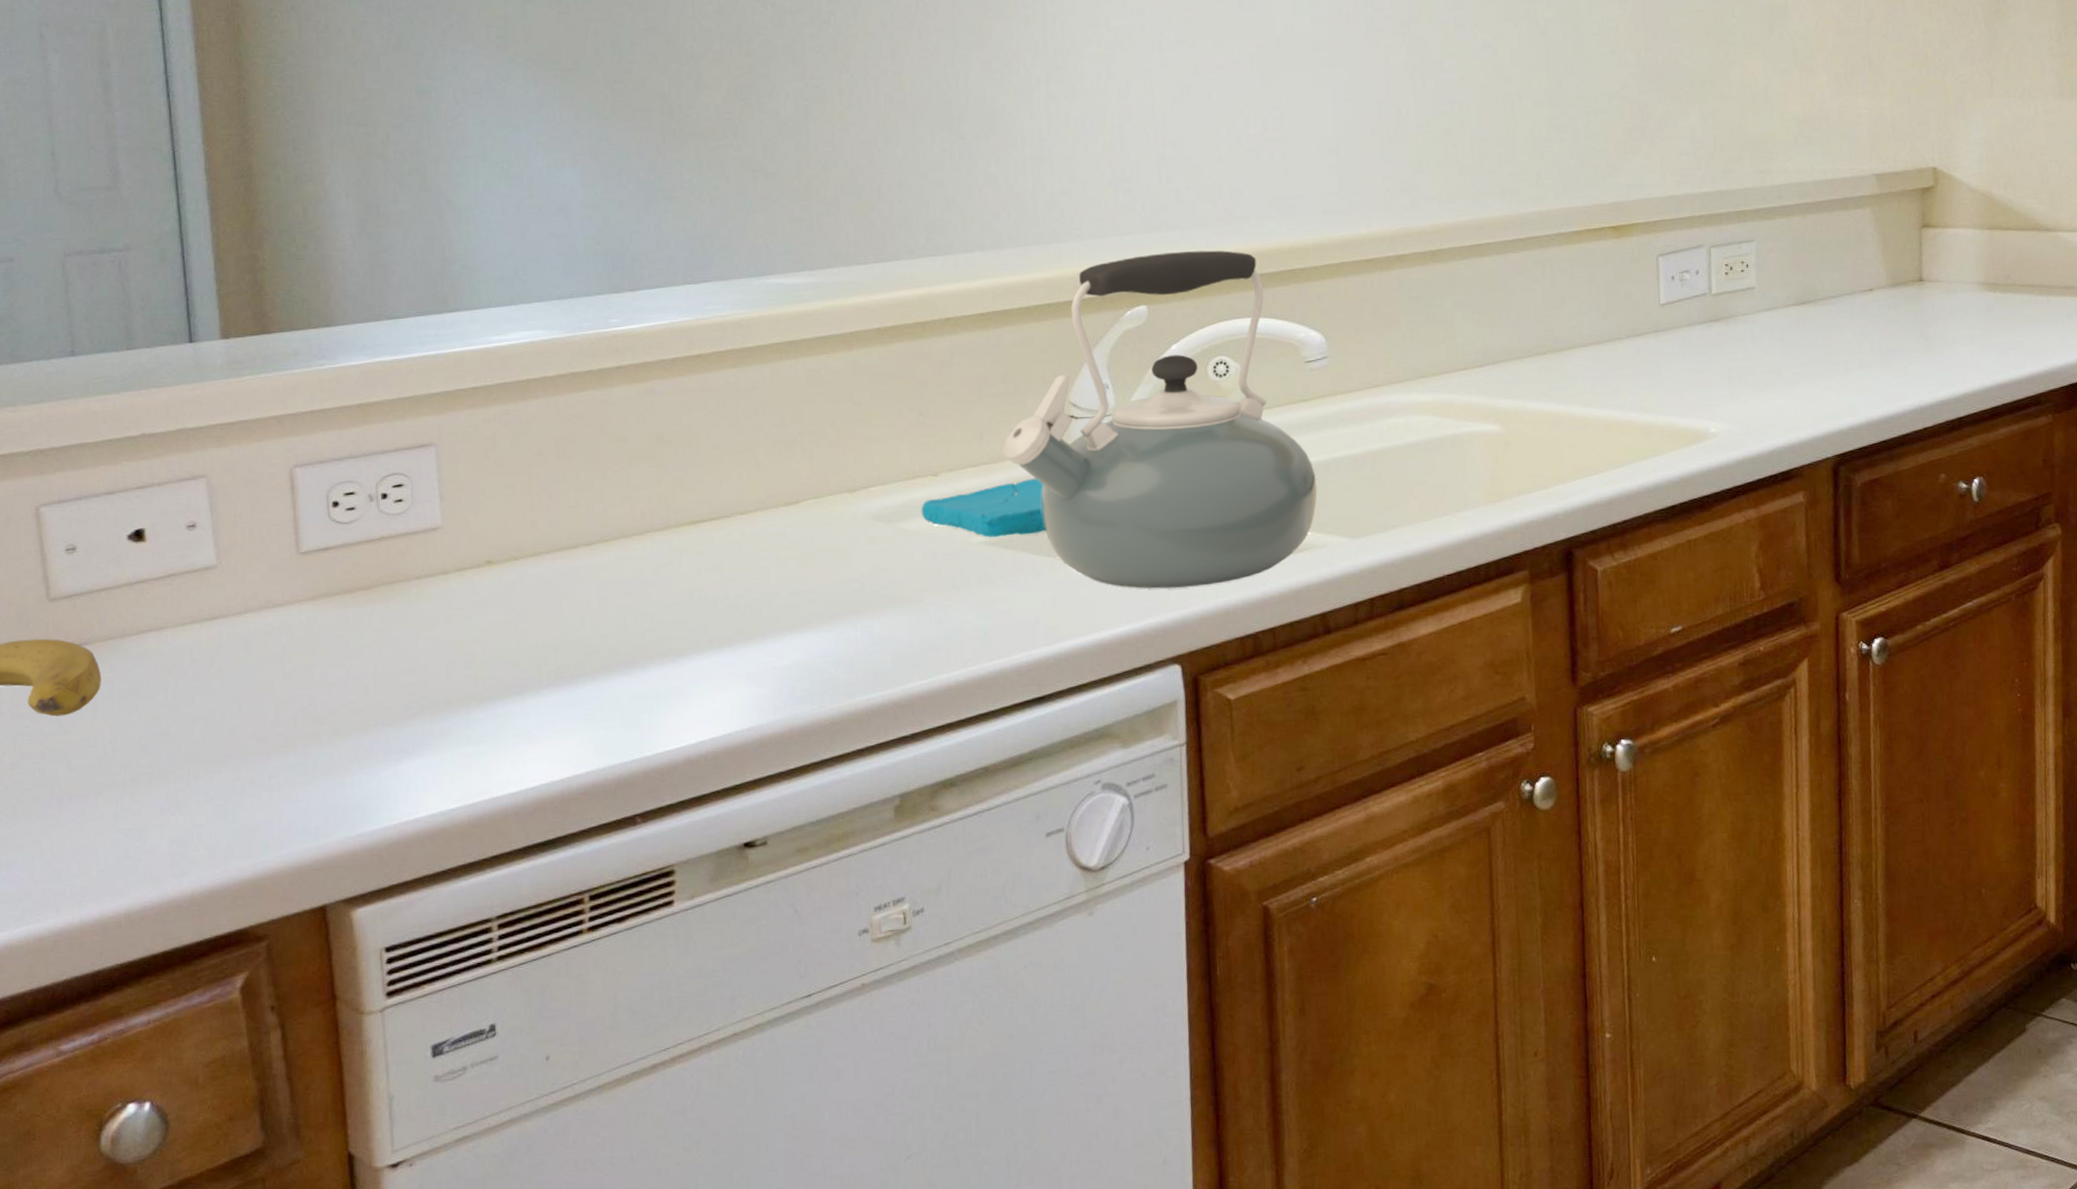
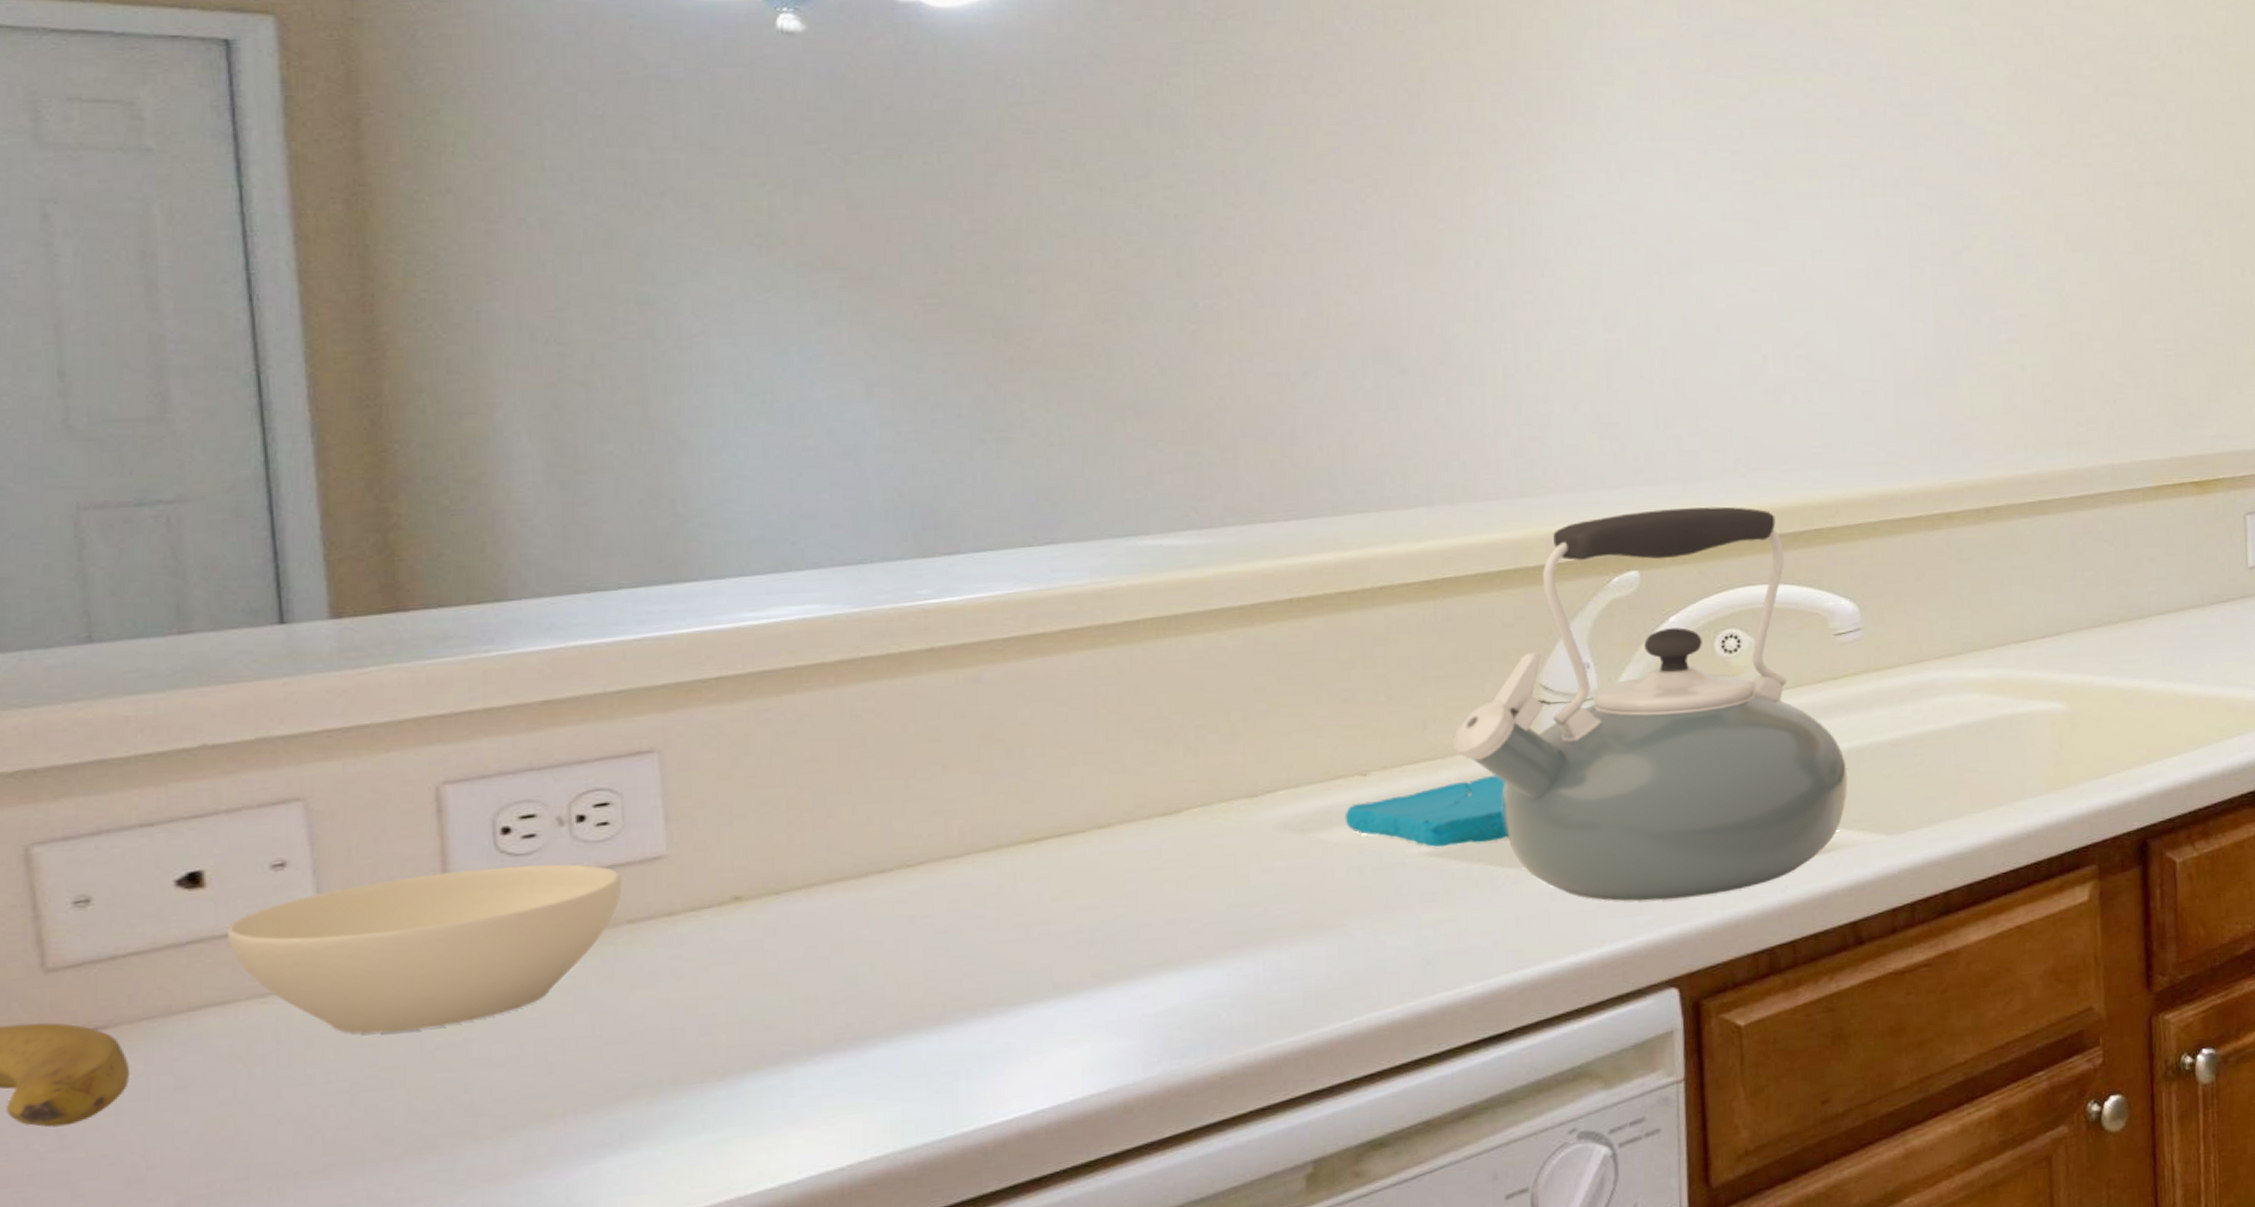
bowl: none [159,531,412,657] -> present [226,864,623,1034]

